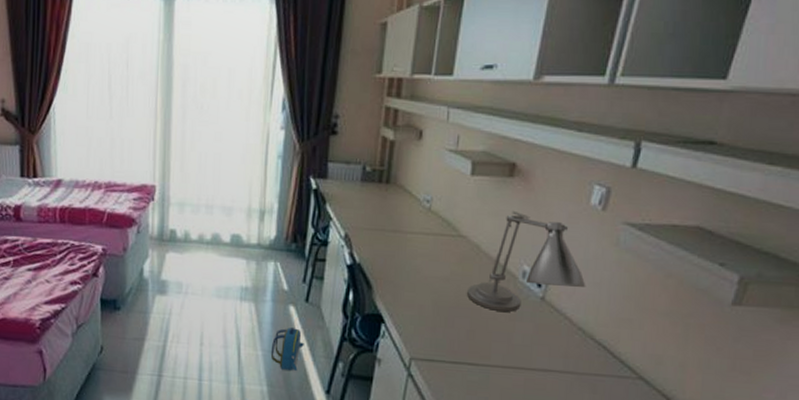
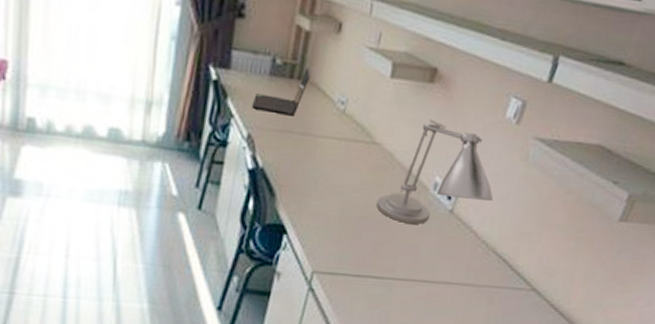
backpack: present [270,327,304,372] -> none [153,238,194,287]
laptop: none [347,172,397,216] -> present [251,68,310,116]

